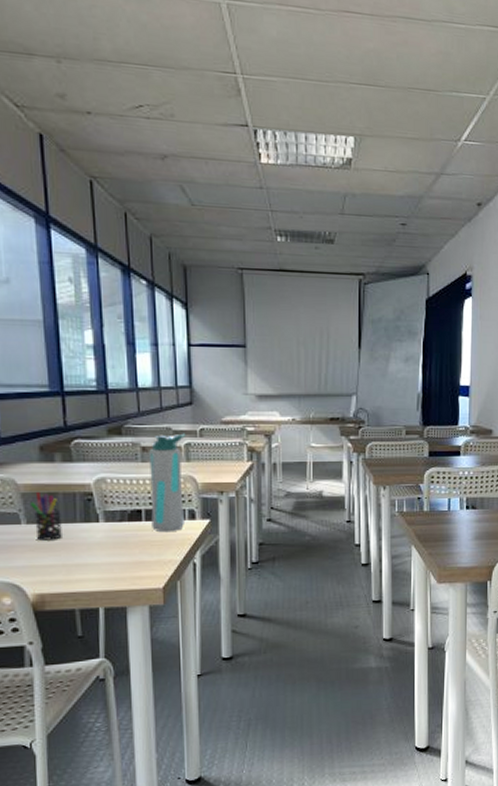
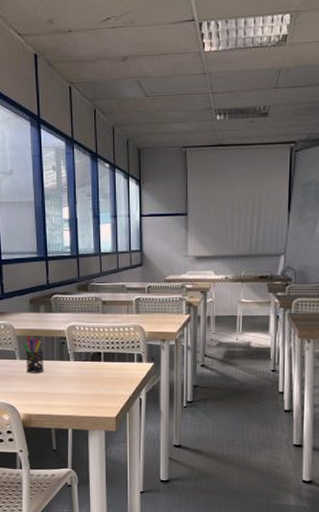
water bottle: present [149,433,186,533] -> none [108,290,137,372]

